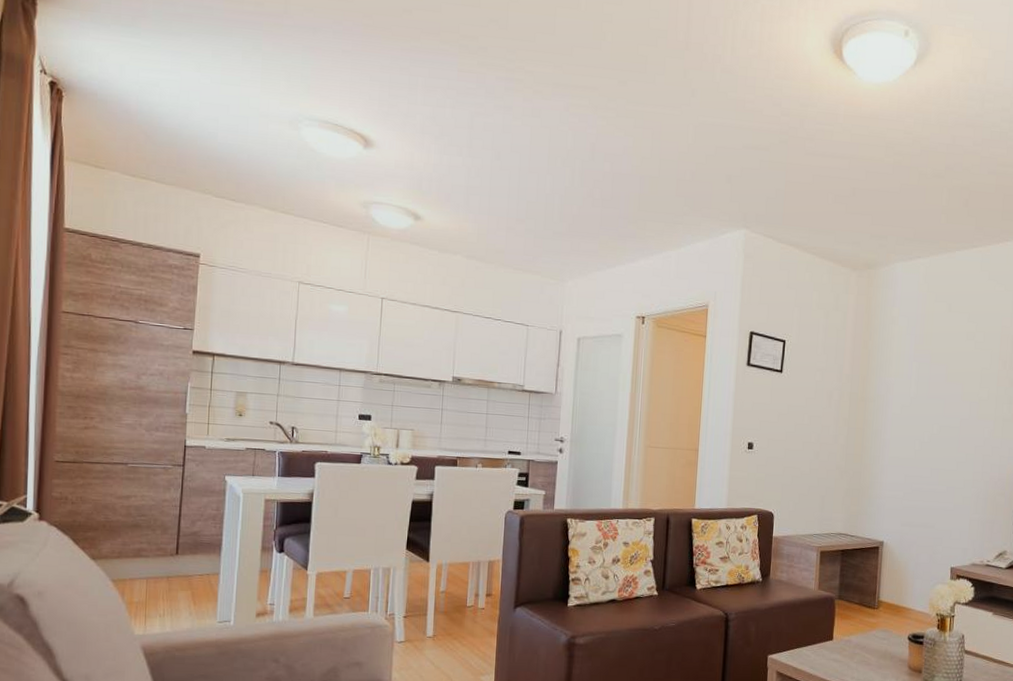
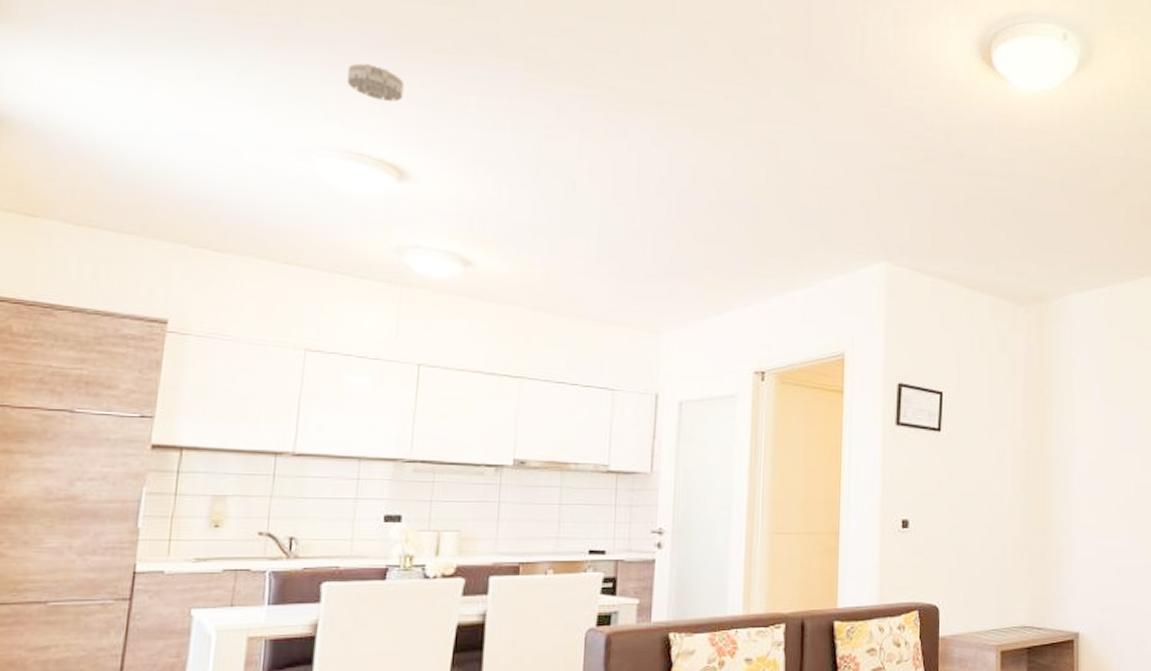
smoke detector: none [325,47,368,81] -> present [347,63,404,102]

